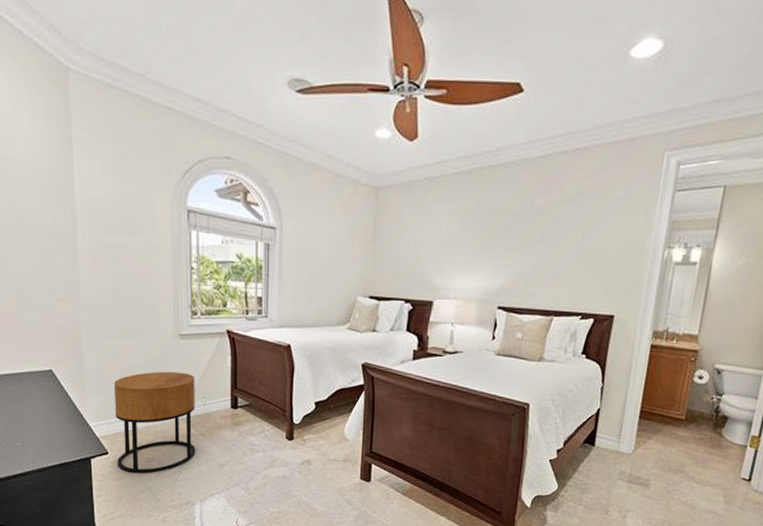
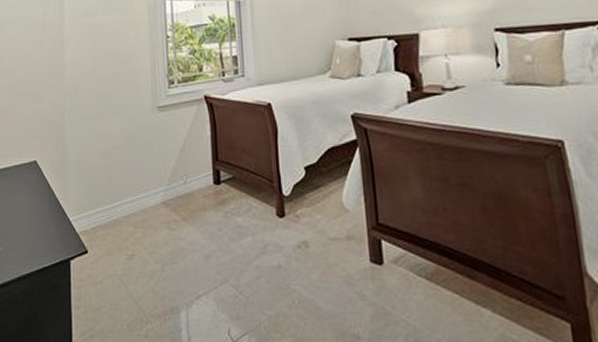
side table: present [114,371,196,474] -> none [95,148,179,275]

